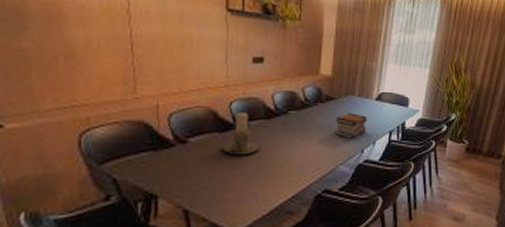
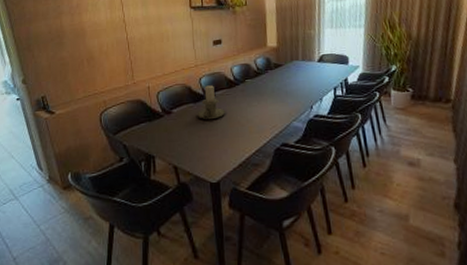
book stack: present [335,113,367,139] -> none [284,75,313,98]

